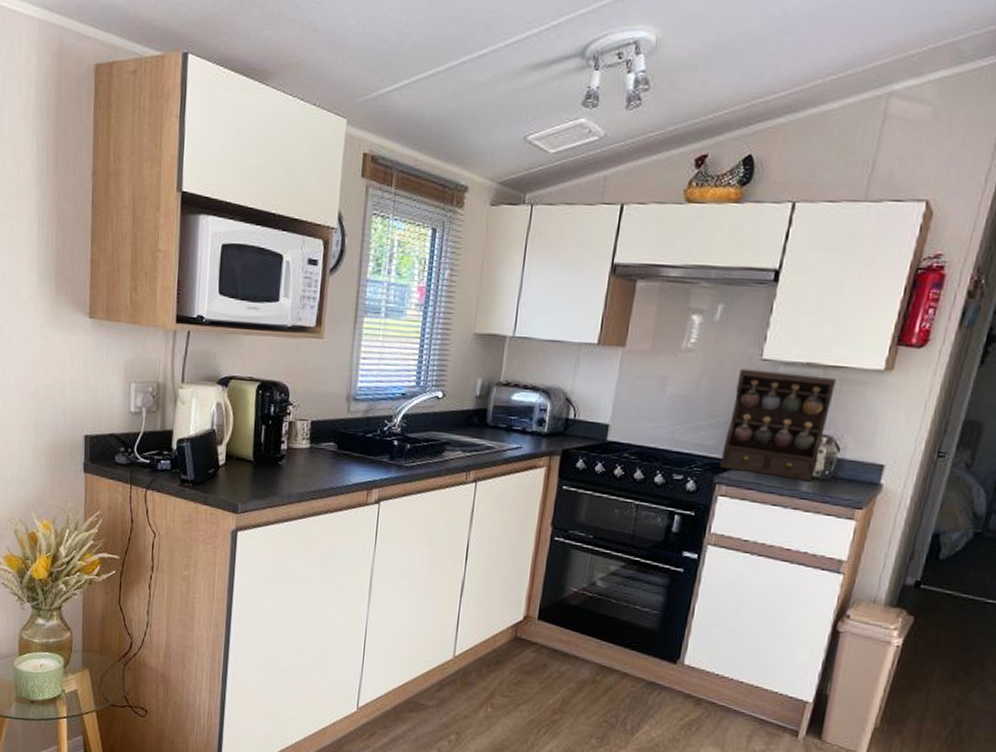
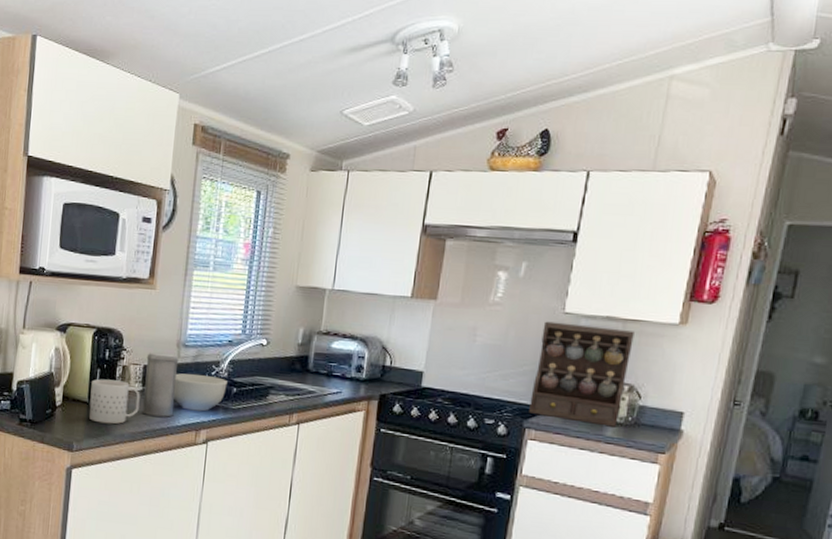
mug: none [253,436,308,484] -> present [88,379,140,425]
canister: none [309,406,349,477] -> present [141,352,179,418]
bowl: none [344,429,401,470] -> present [174,373,227,412]

